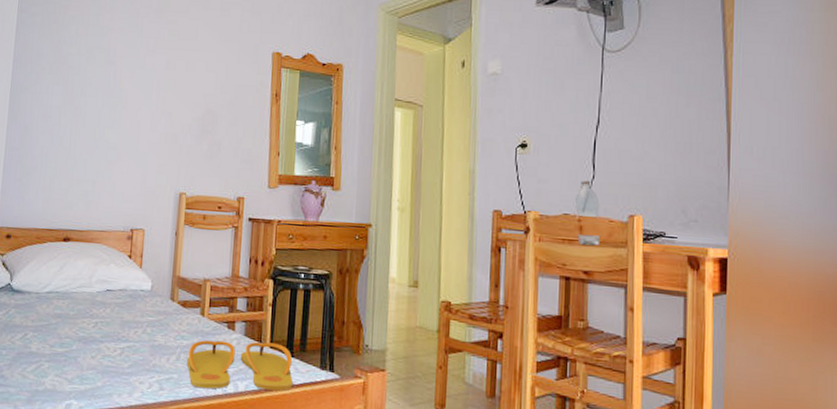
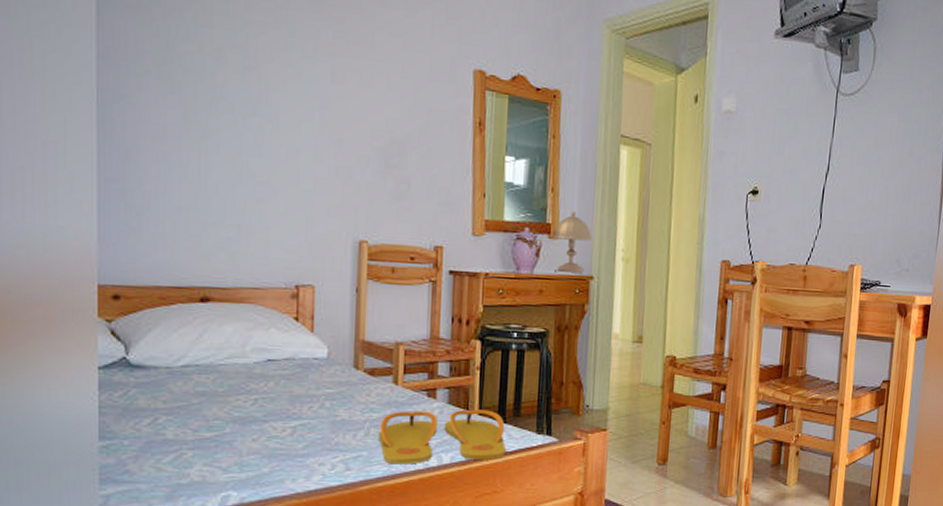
table lamp: none [300,166,371,221] -> present [512,211,592,273]
bottle: present [575,181,601,247] -> none [800,230,824,297]

